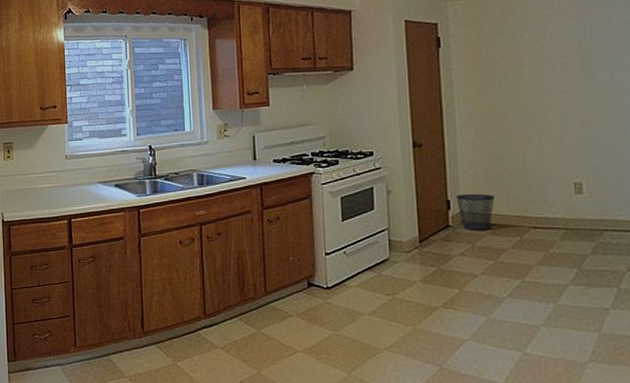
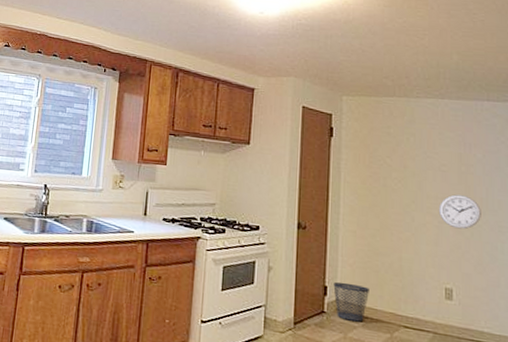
wall clock: none [561,85,608,121] -> present [438,194,481,230]

